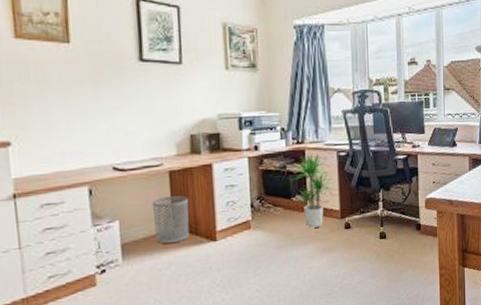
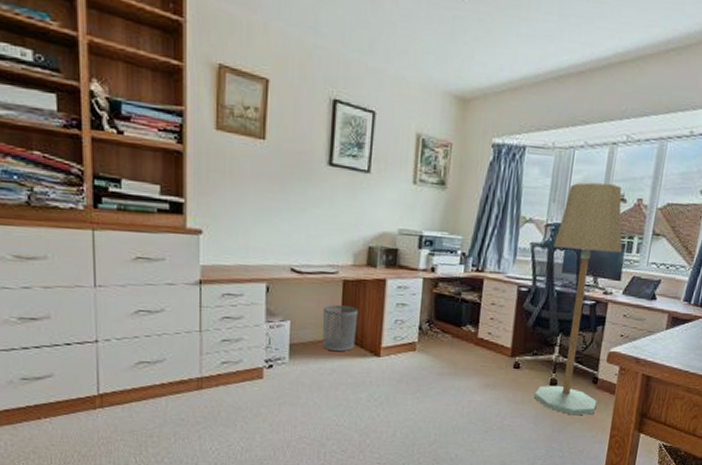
potted plant: present [291,152,335,228] -> none [464,282,510,362]
floor lamp: none [362,49,424,263] -> present [534,182,623,416]

